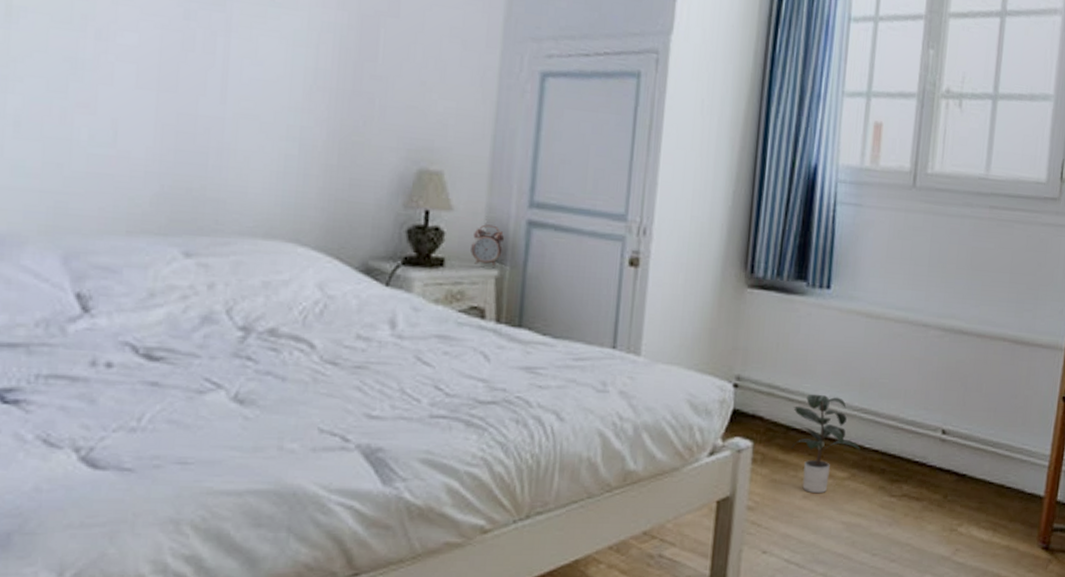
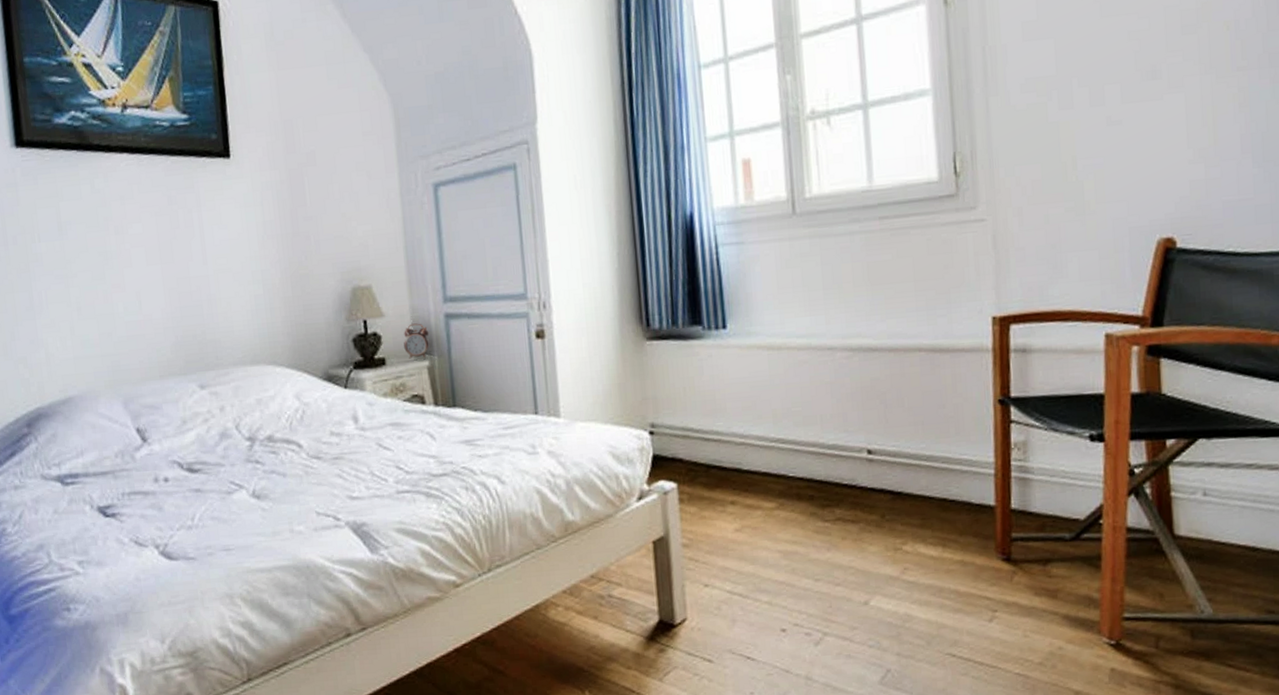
potted plant: present [791,393,861,494] -> none [710,431,785,526]

